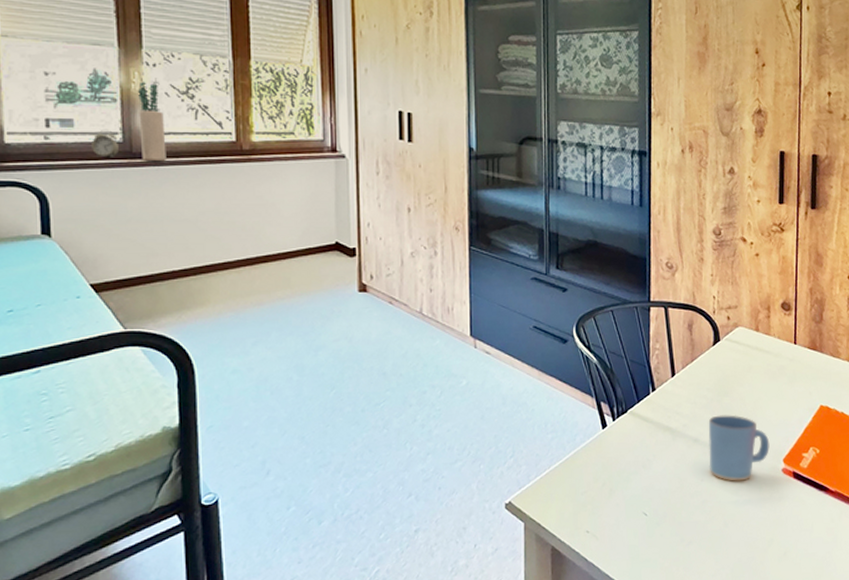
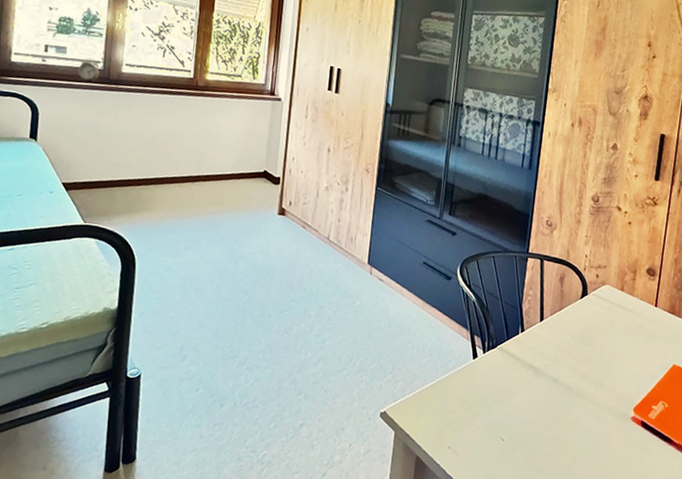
vase: present [138,77,166,164] -> none [116,18,138,90]
mug: present [708,415,770,481] -> none [564,361,623,423]

